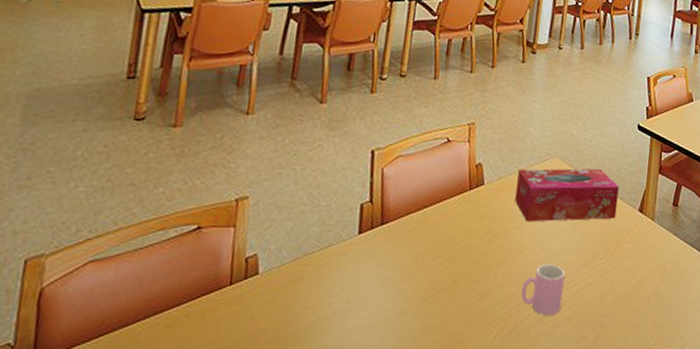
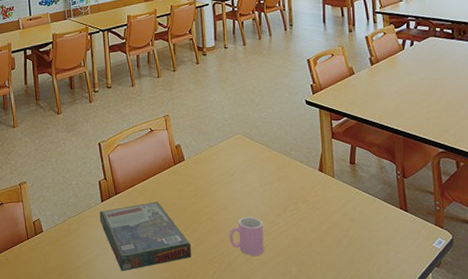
board game: none [350,238,471,336] -> present [99,202,191,272]
tissue box: present [515,168,619,222] -> none [210,140,299,186]

